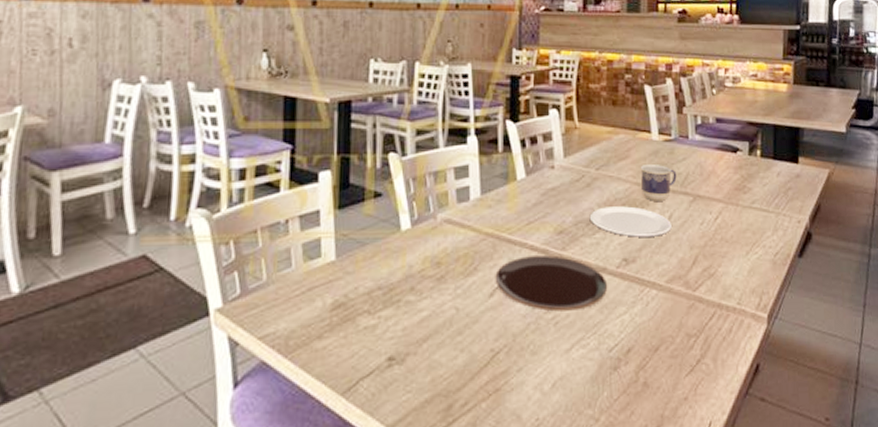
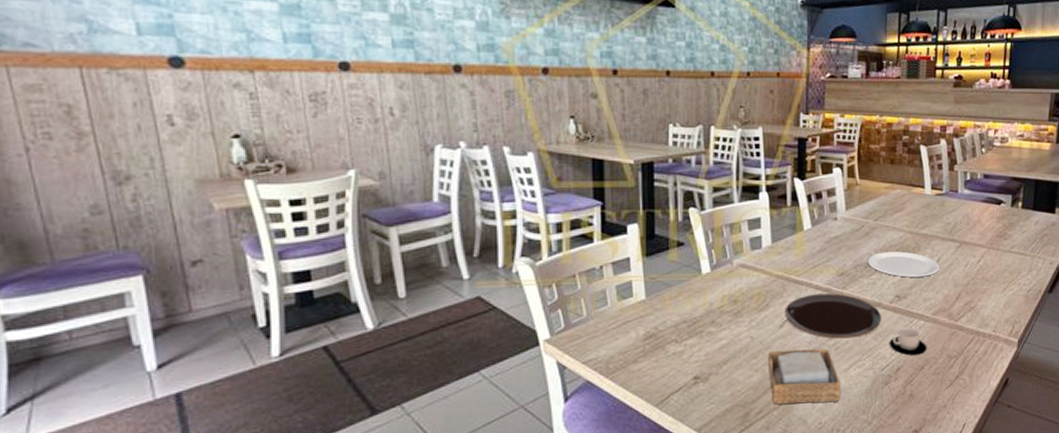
napkin holder: none [475,323,562,395] -> present [767,348,841,405]
cup: none [617,297,662,333] -> present [889,327,927,356]
cup: present [640,163,677,201] -> none [913,215,946,247]

